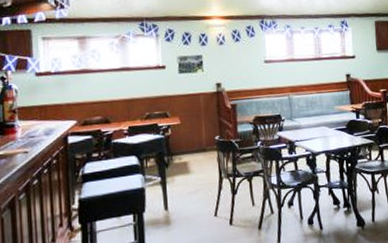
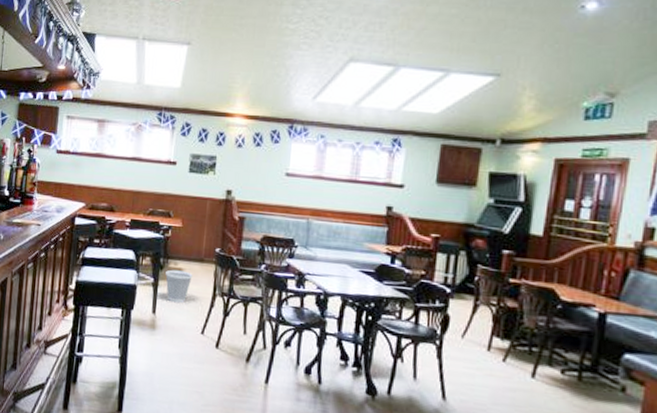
wastebasket: none [172,163,198,195] -> present [165,269,193,303]

